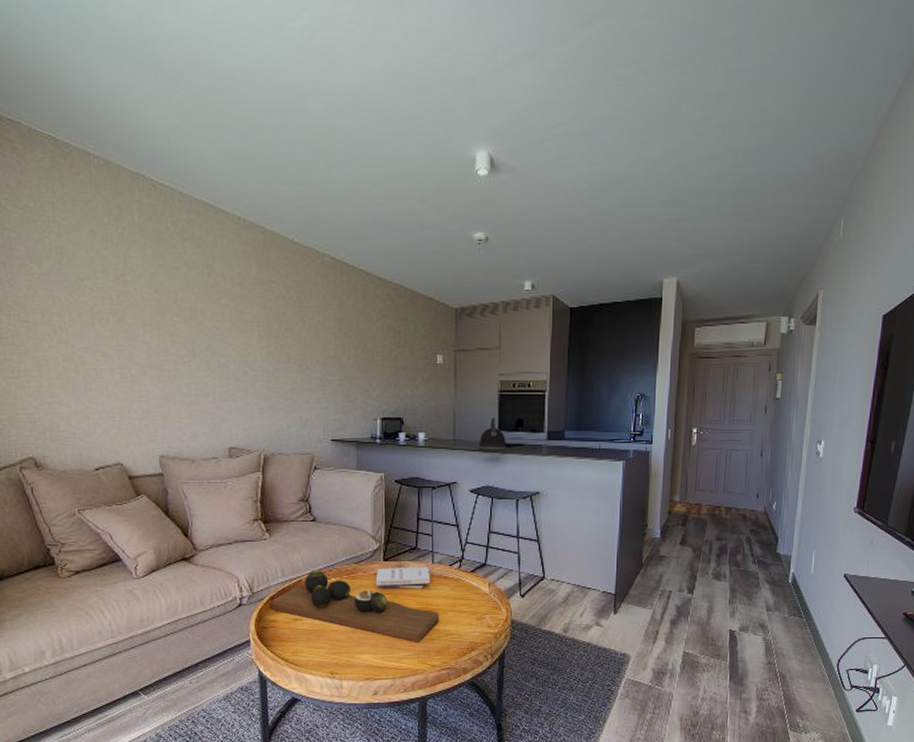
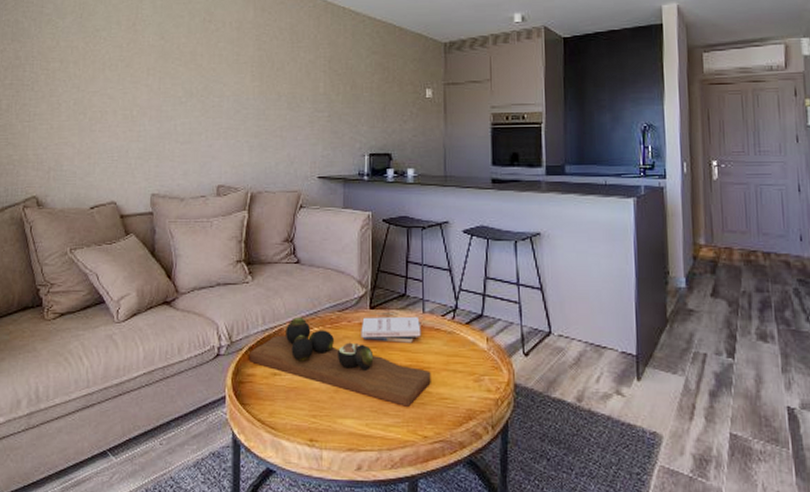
kettle: present [478,417,507,451] -> none [471,152,502,188]

